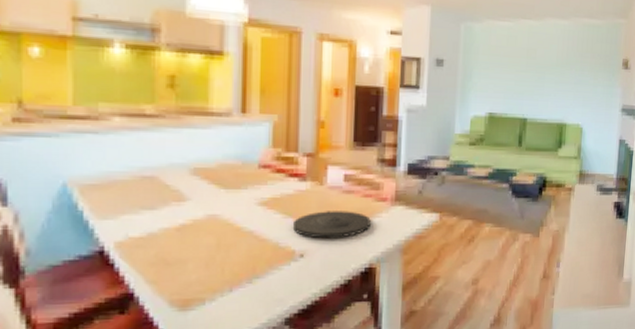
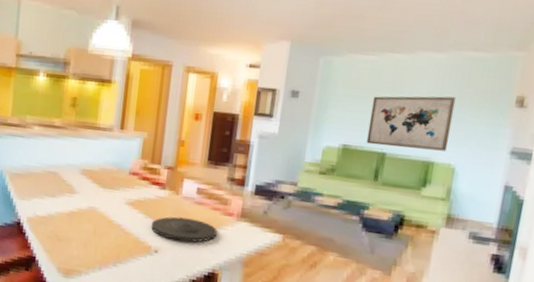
wall art: none [509,60,579,113] -> present [366,96,456,151]

